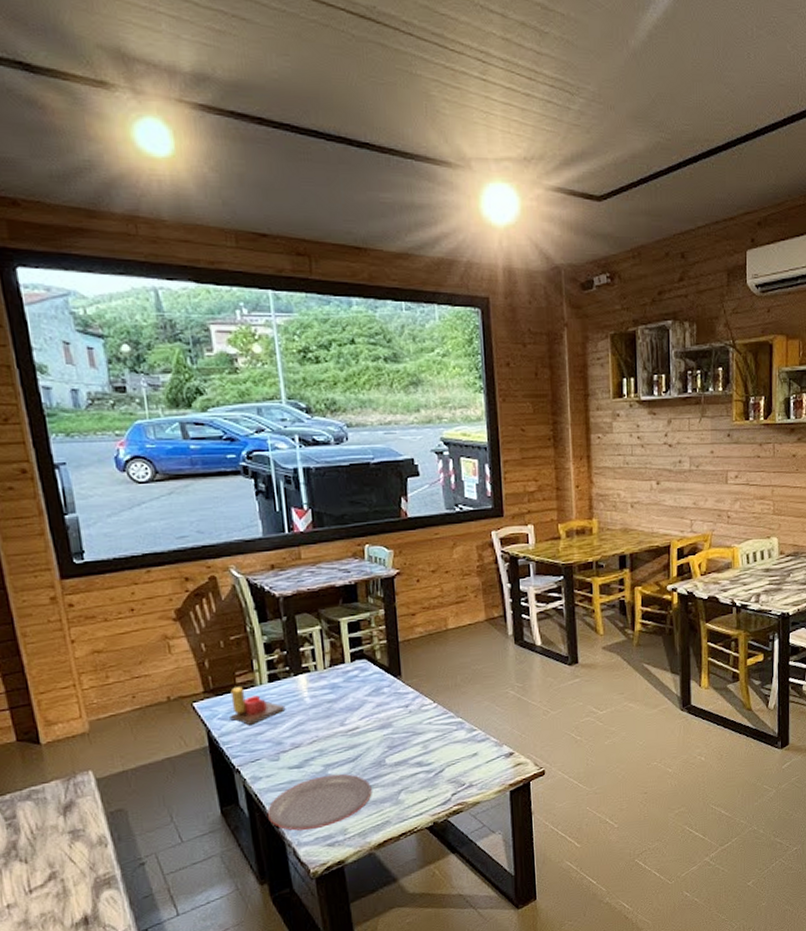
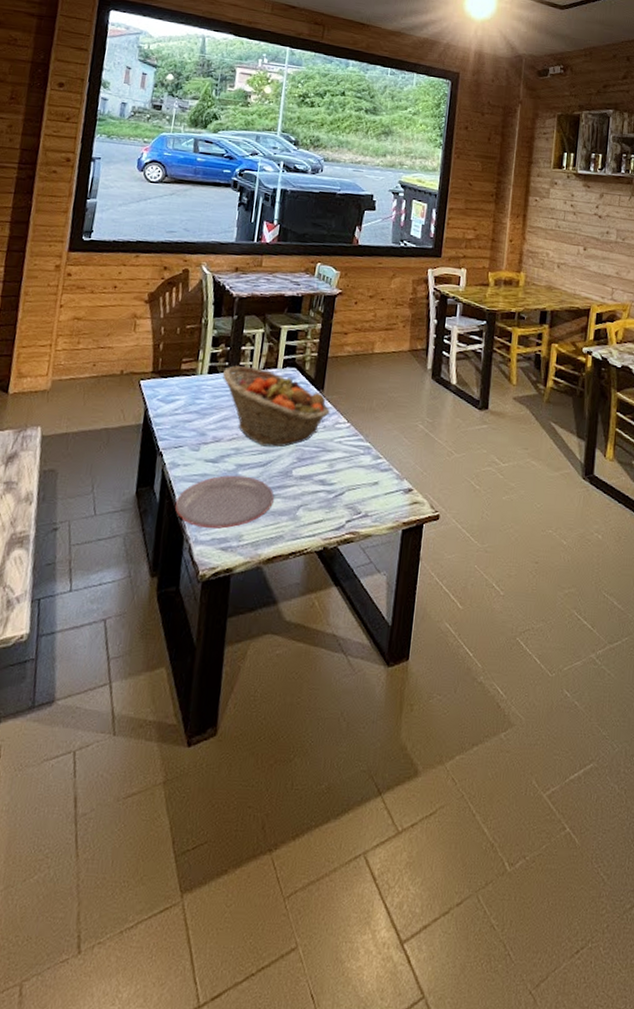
candle: present [230,687,286,725] -> none [167,372,217,411]
fruit basket: none [286,666,413,743] -> present [223,365,330,448]

